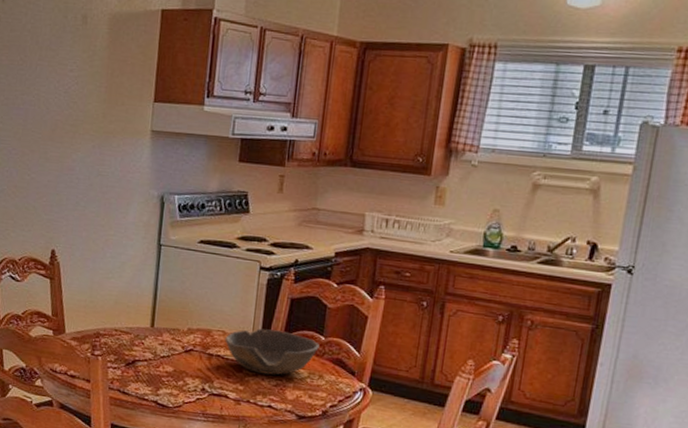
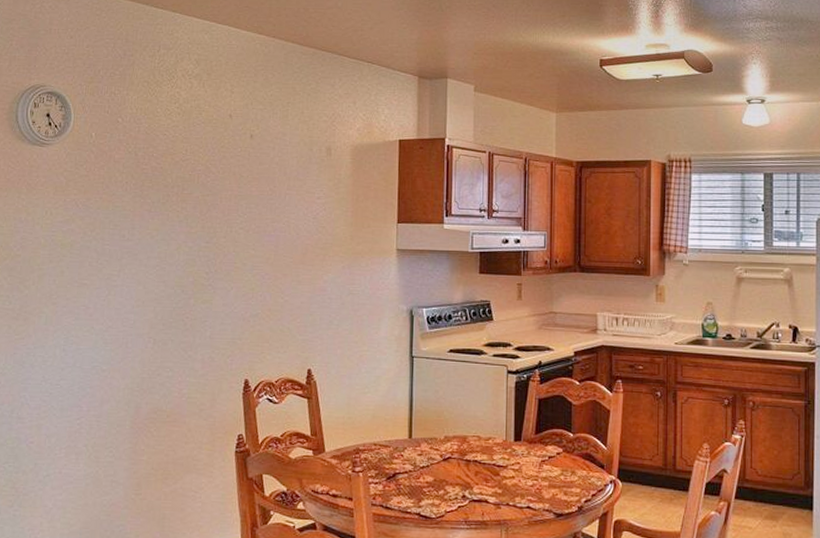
bowl: present [225,328,319,376] -> none [480,430,569,476]

